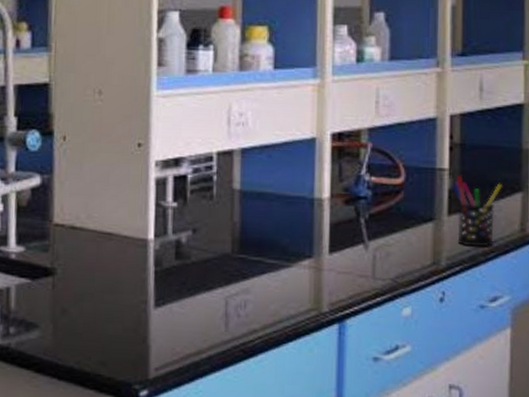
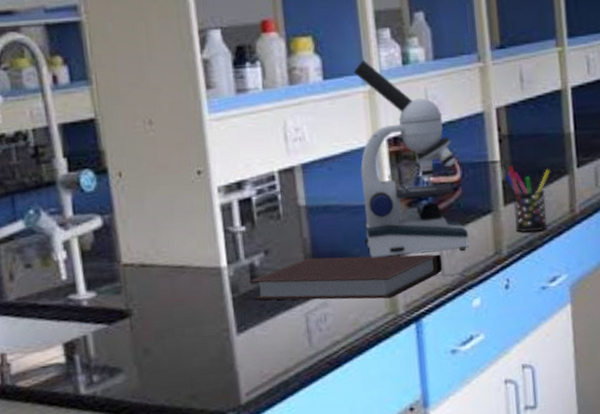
notebook: none [173,242,374,294] -> present [248,254,442,301]
microscope: none [295,53,407,256] -> present [353,59,469,258]

